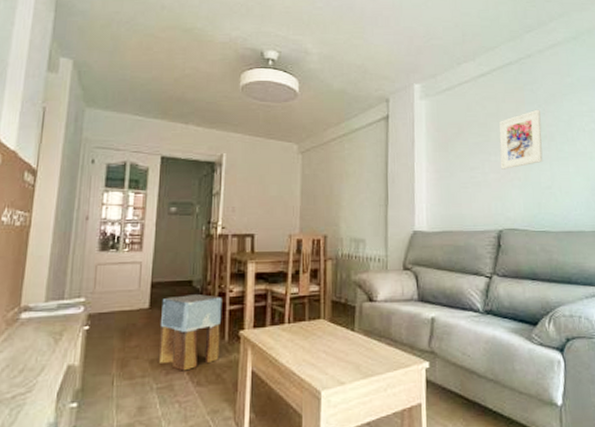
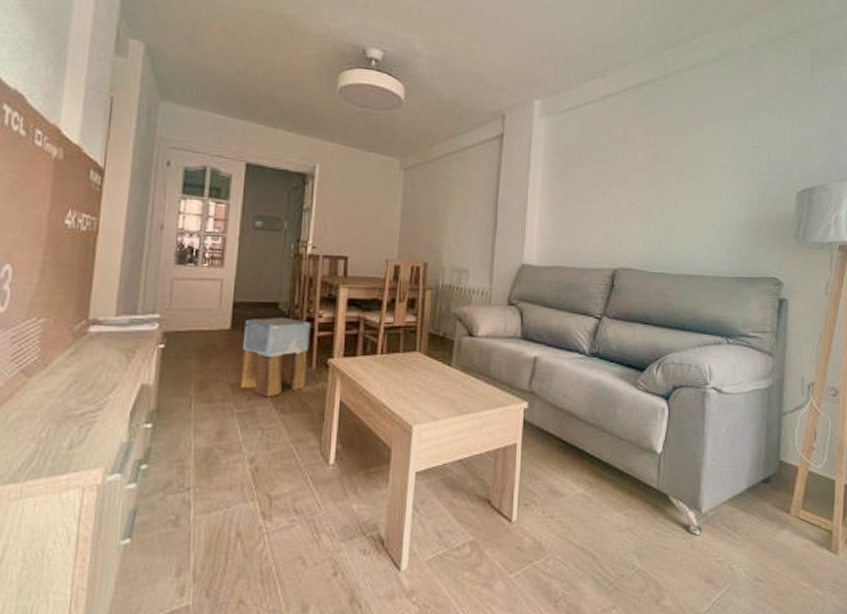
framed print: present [499,109,543,169] -> none [621,138,671,203]

